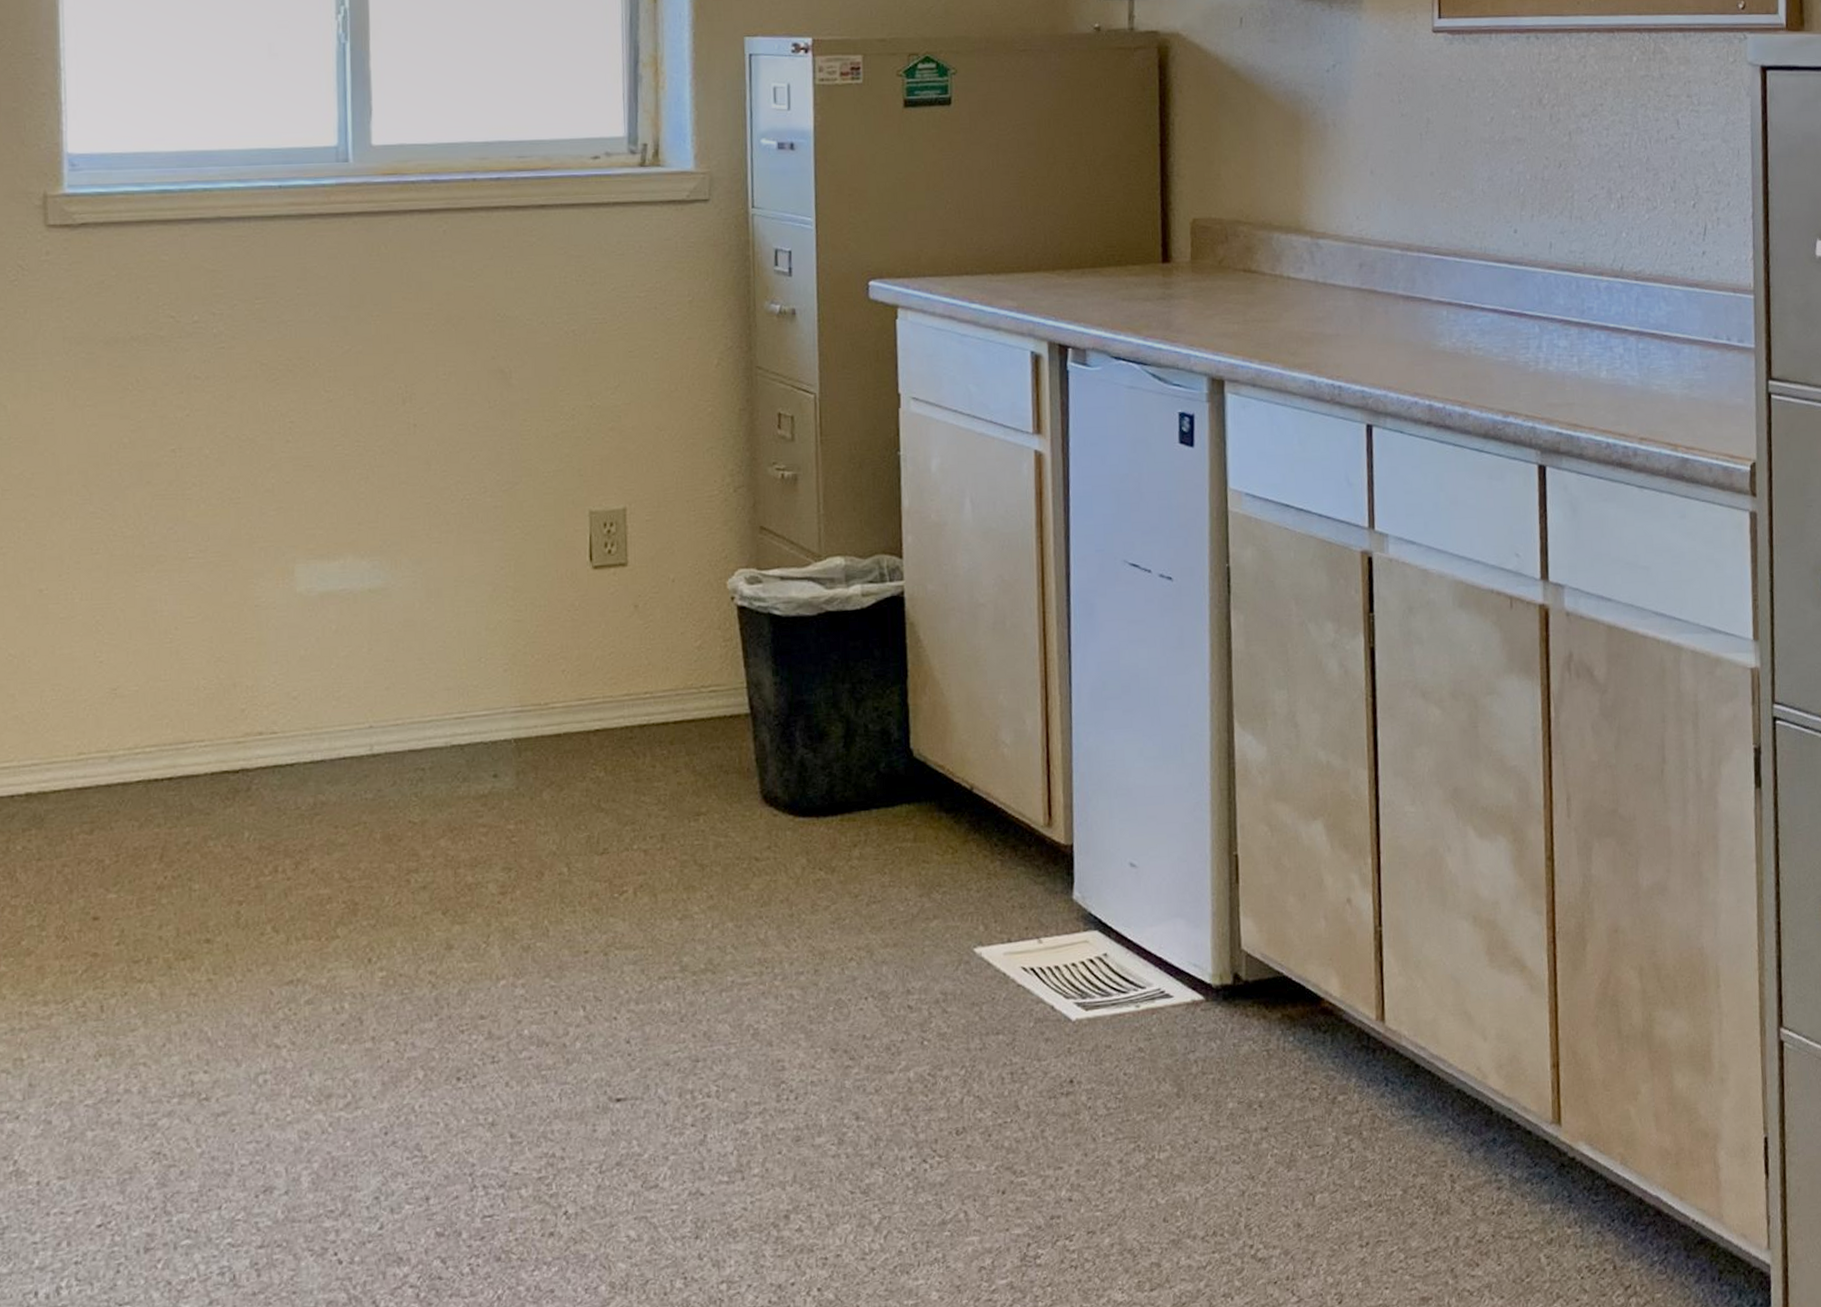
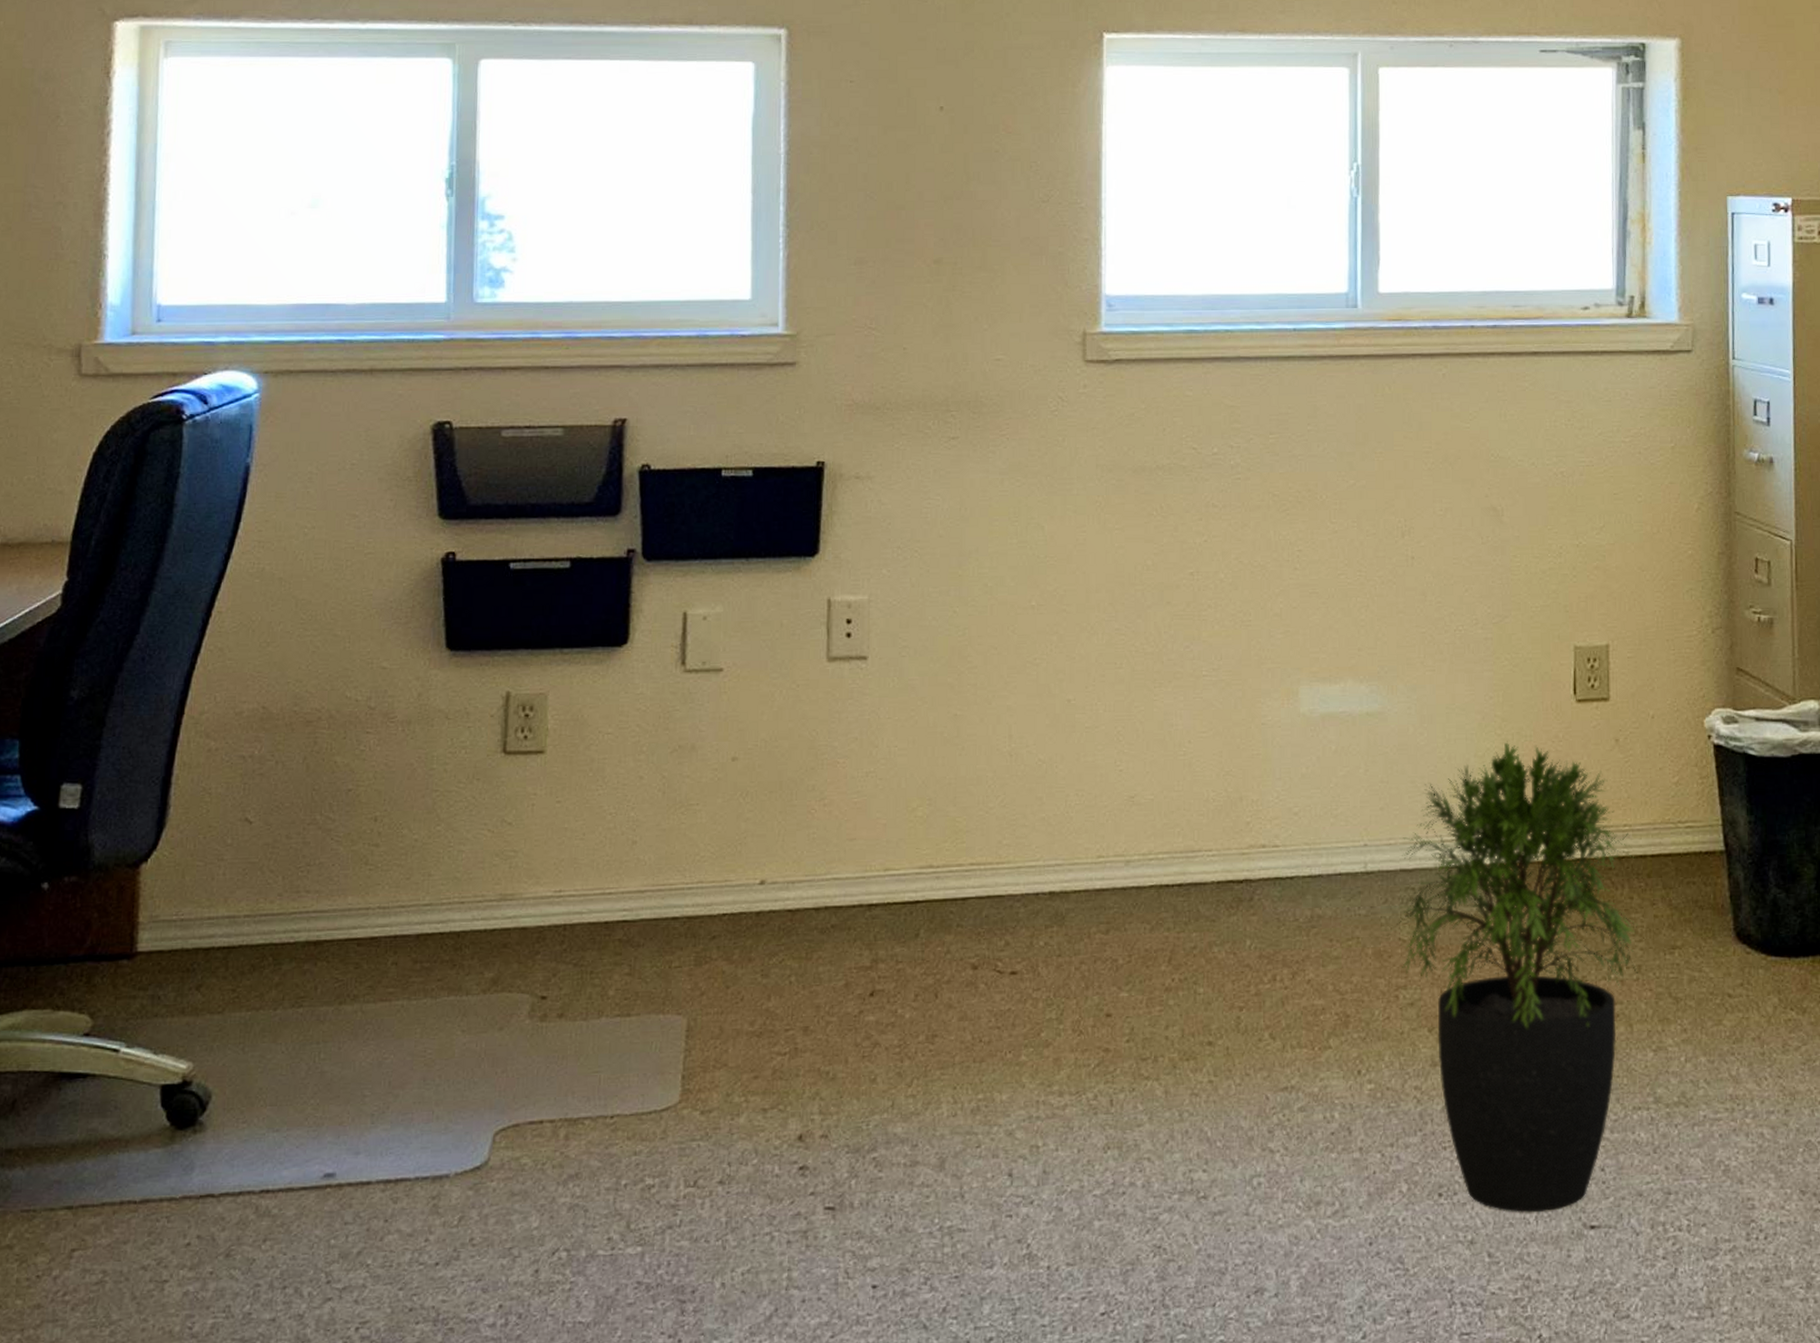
potted plant: none [397,612,662,1091] -> present [1388,741,1638,1212]

